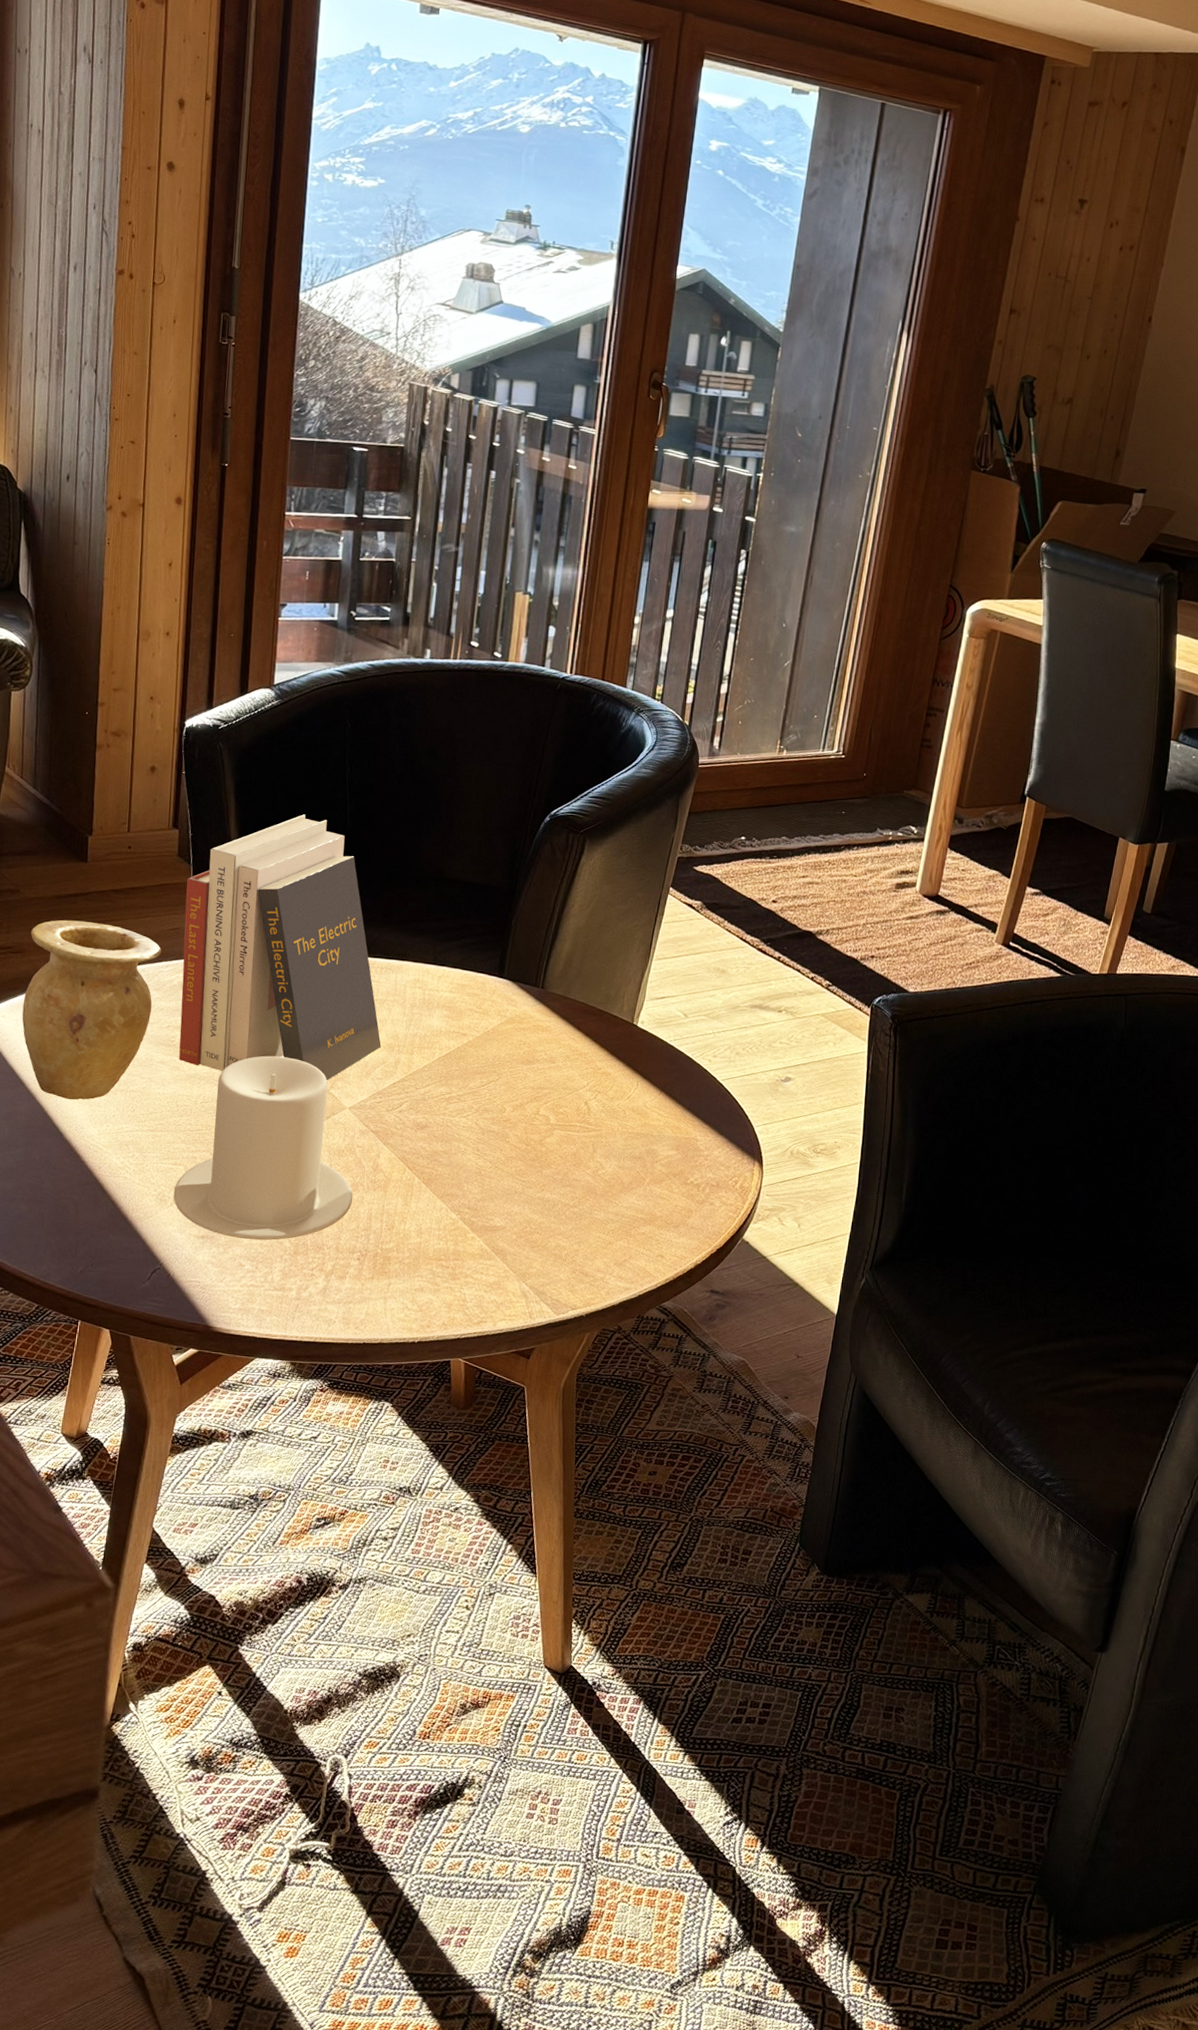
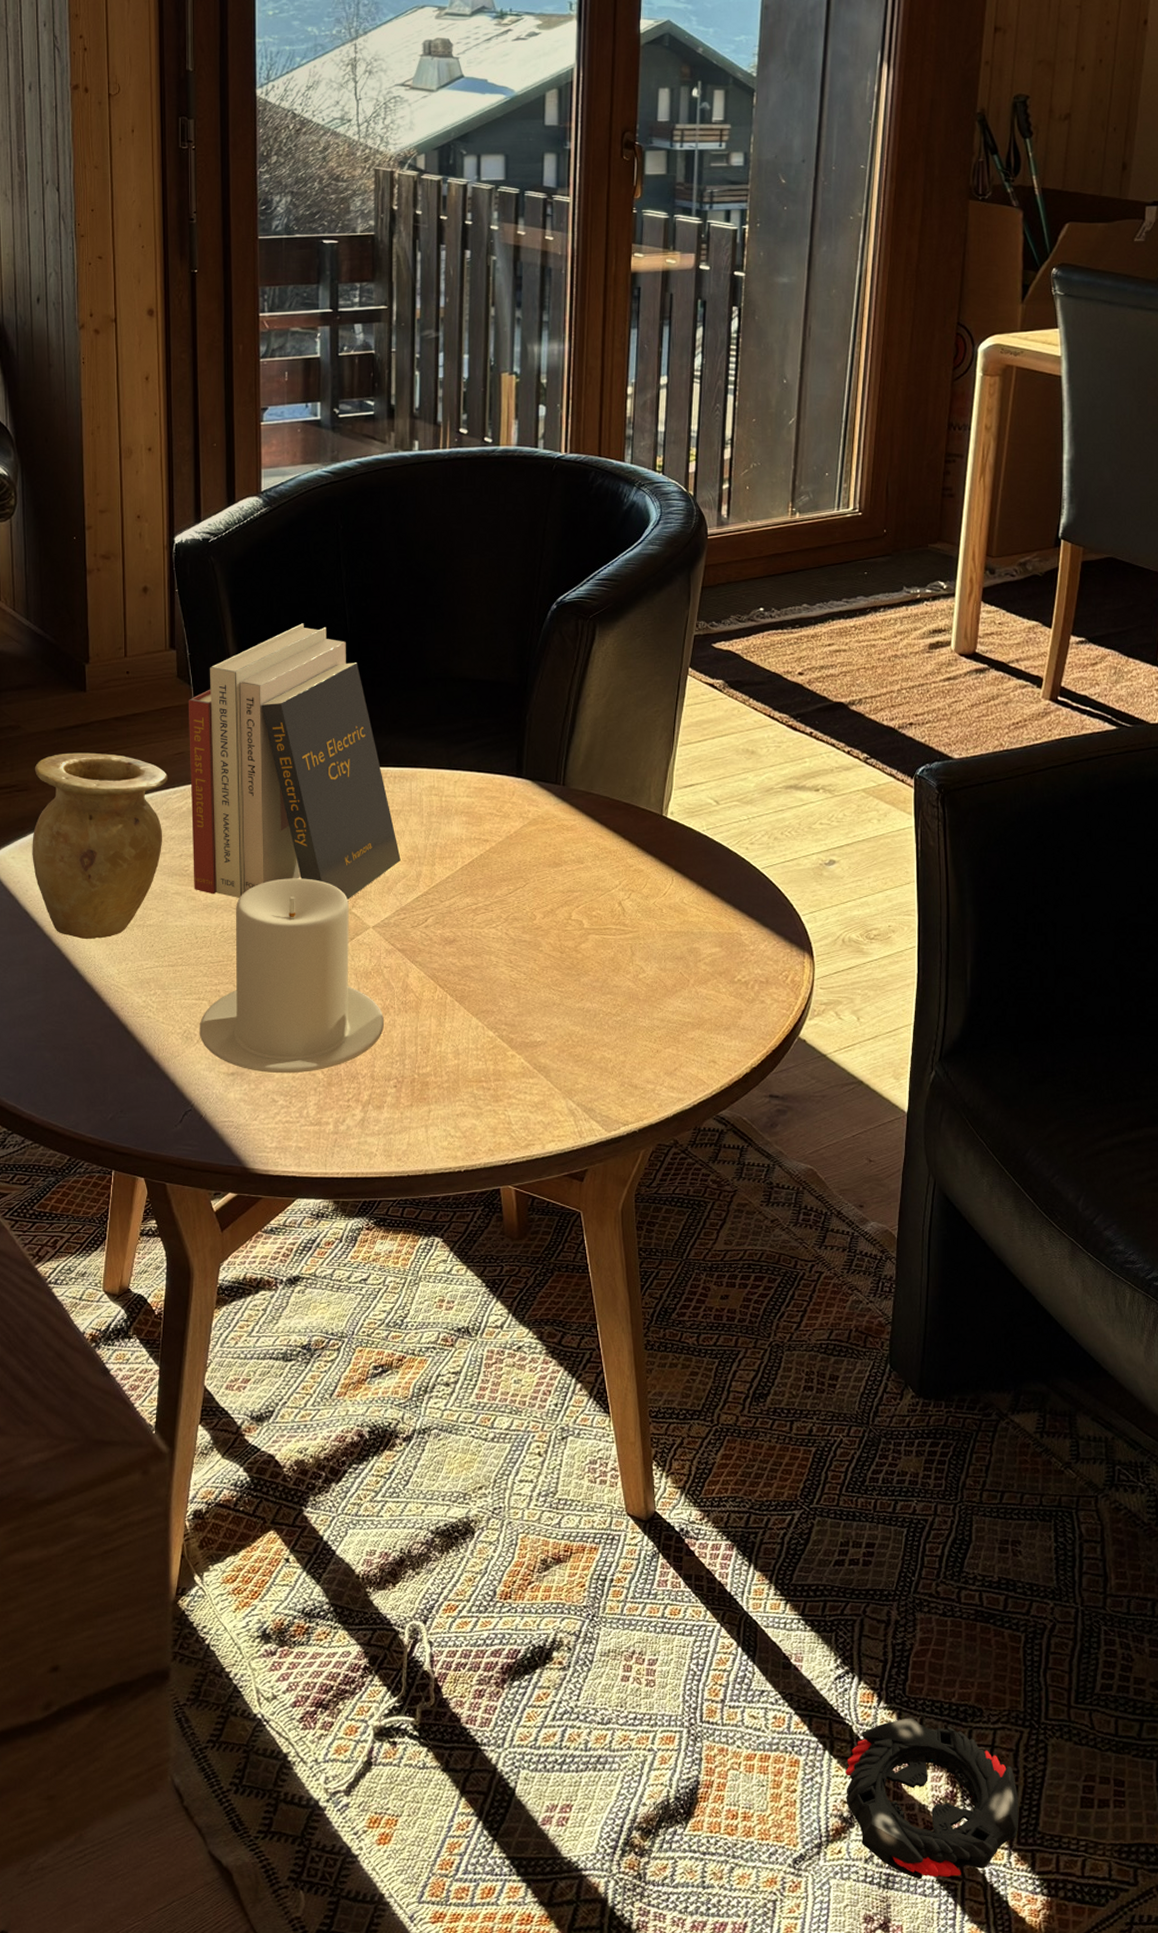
dog toy: none [724,1862,881,2007] -> present [845,1718,1019,1880]

